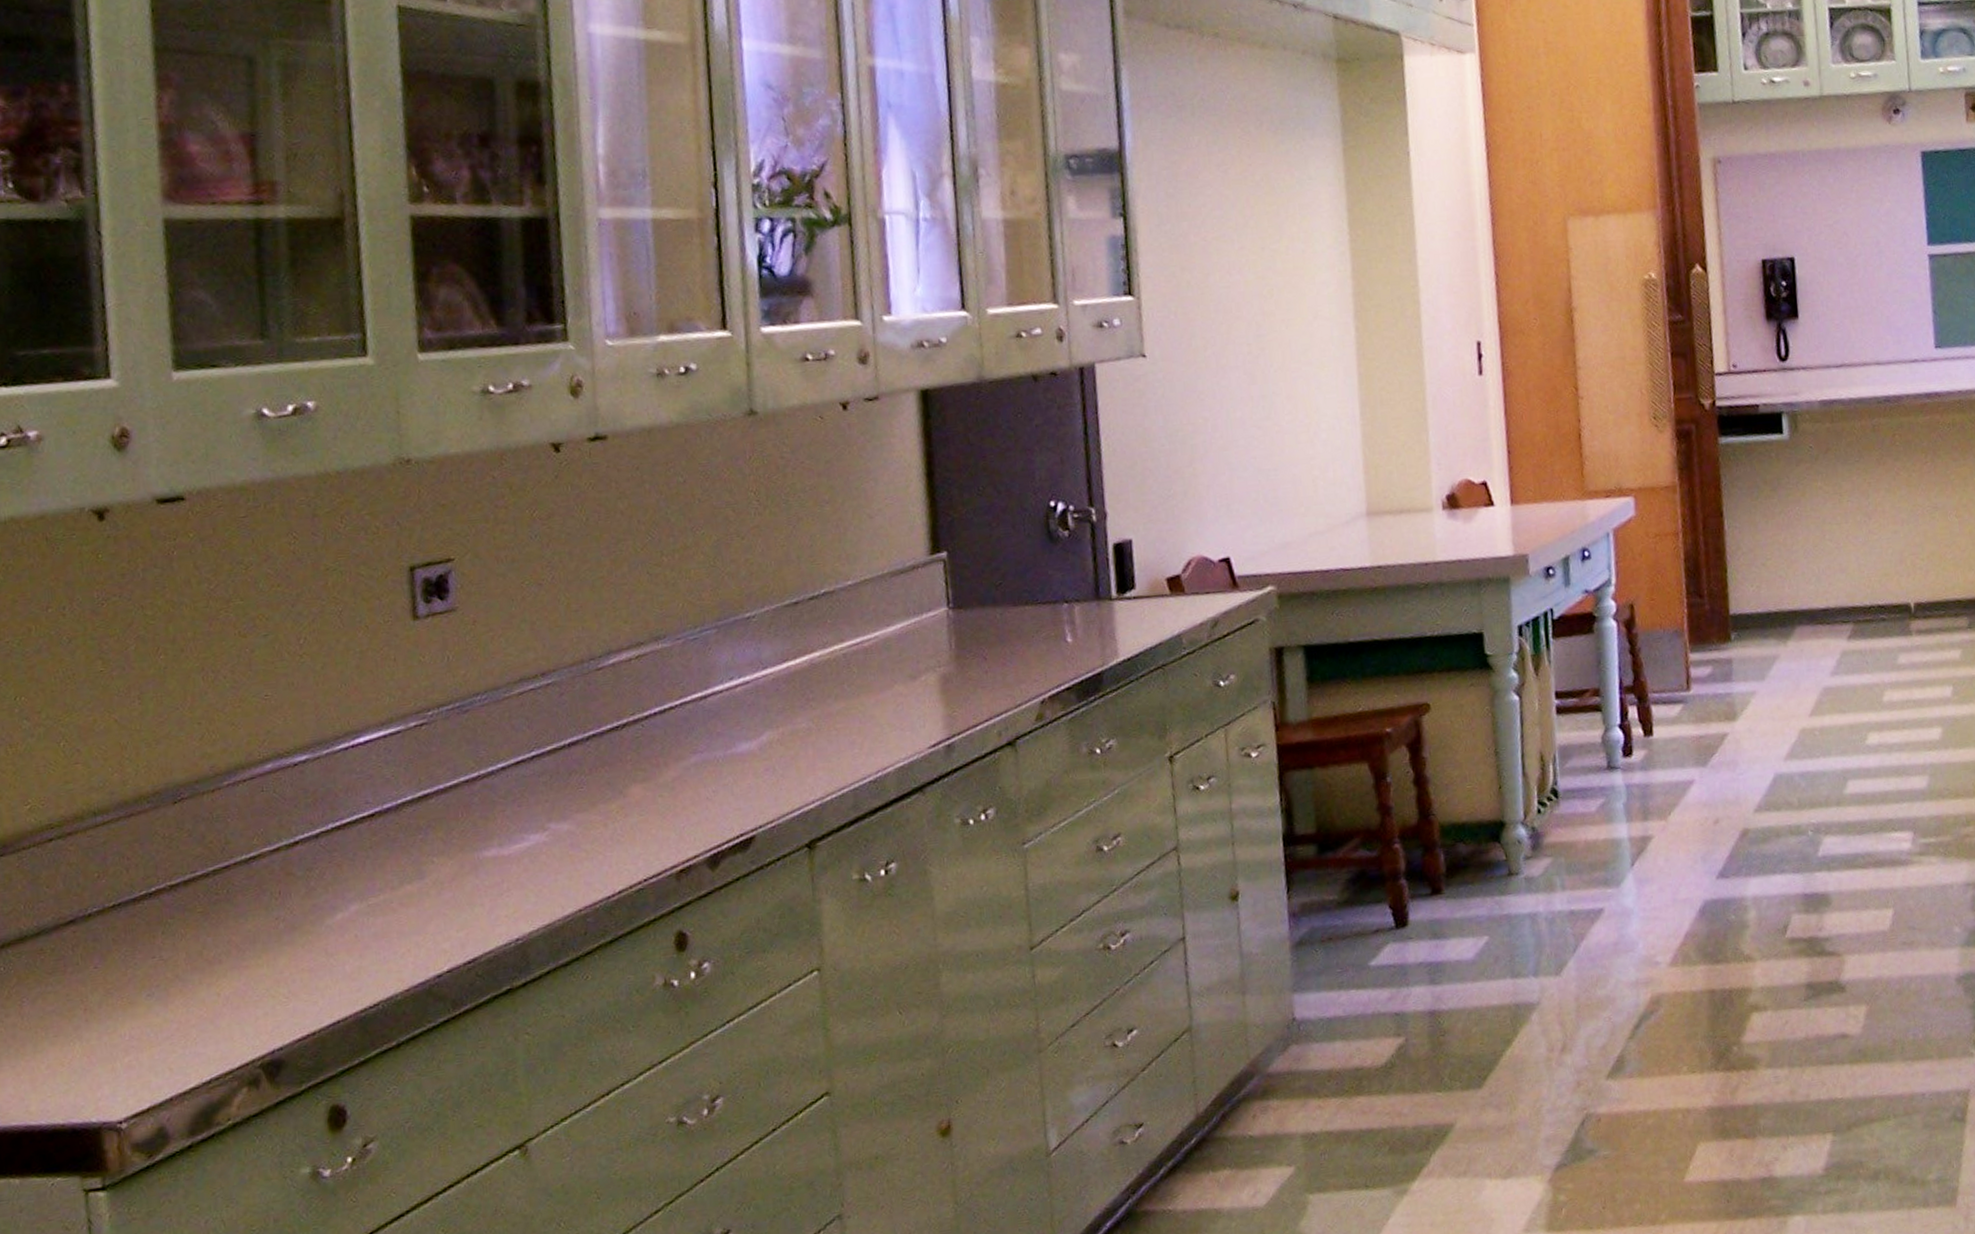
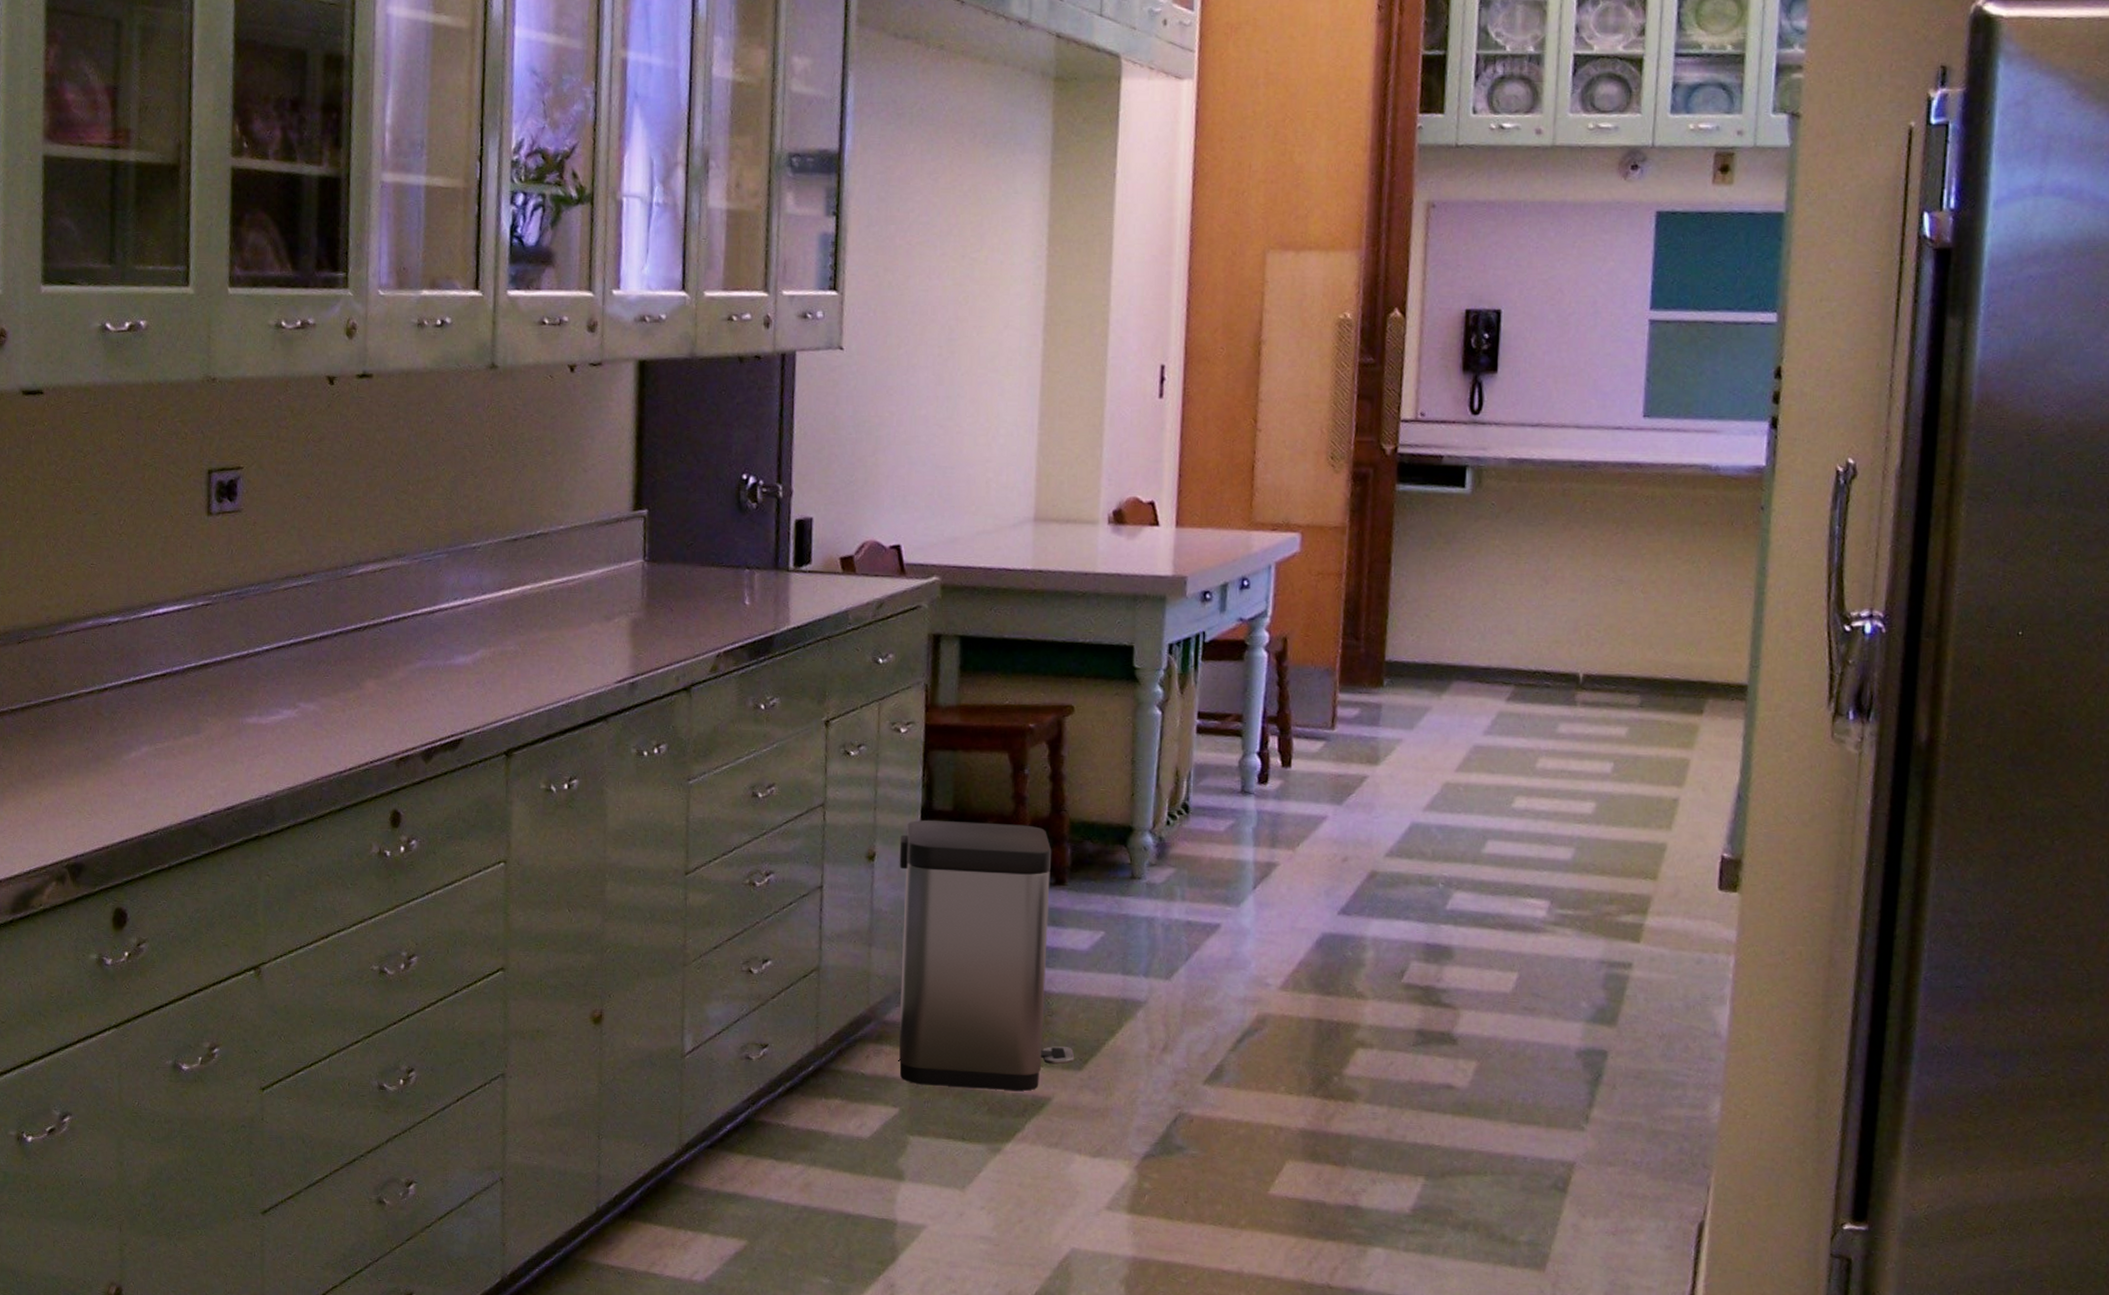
pedal bin: none [1263,836,1474,1136] -> present [898,820,1075,1091]

